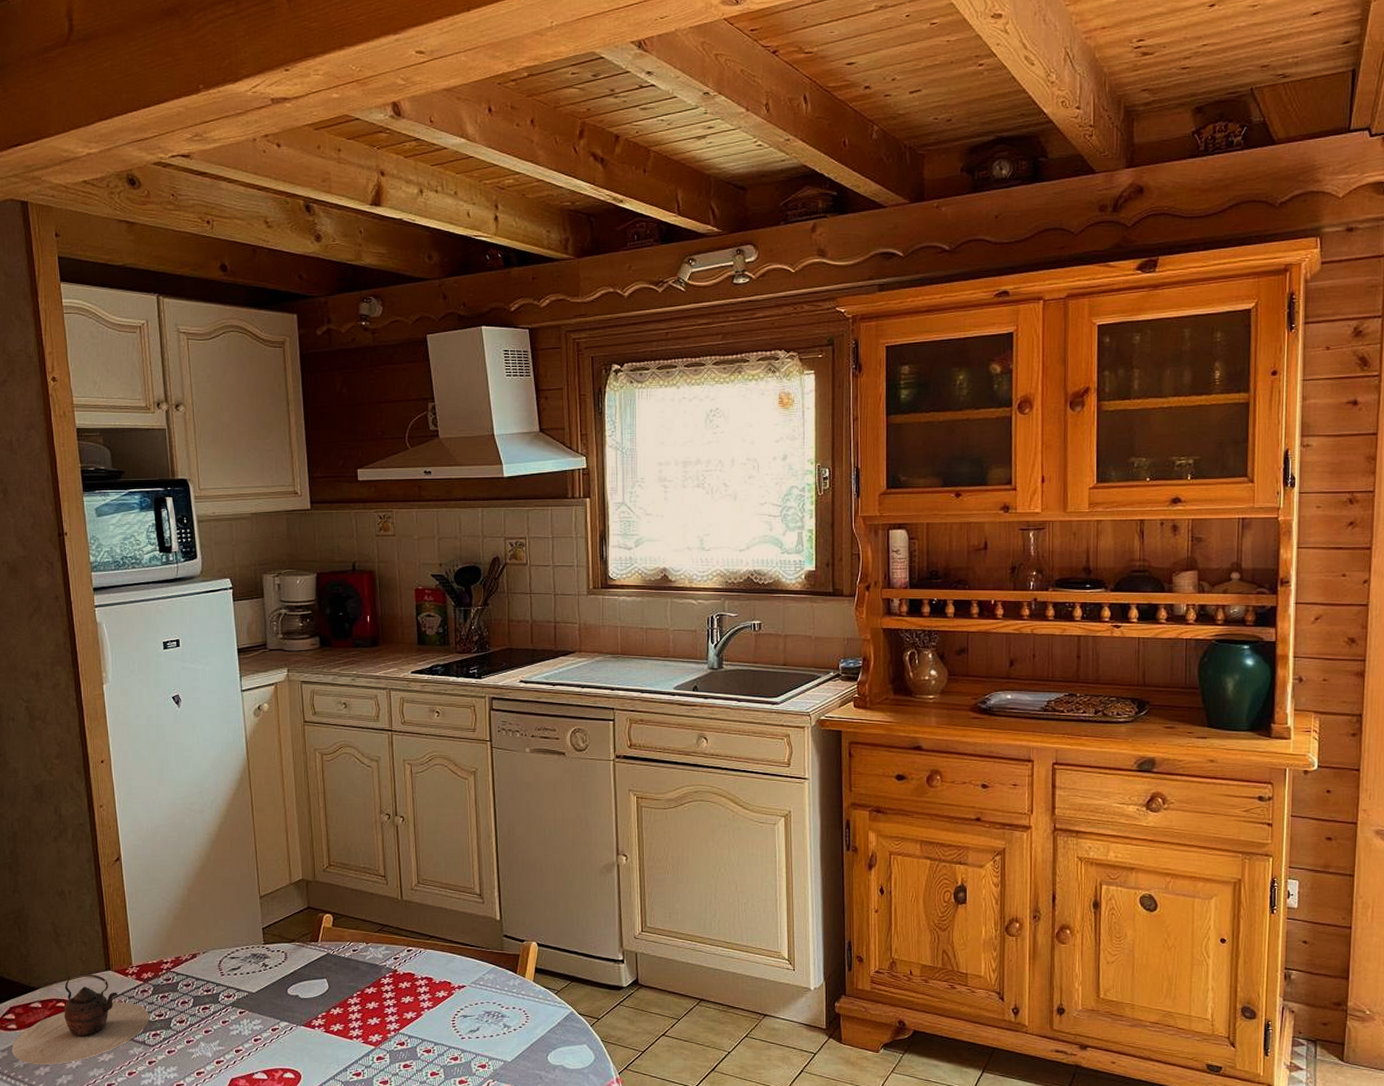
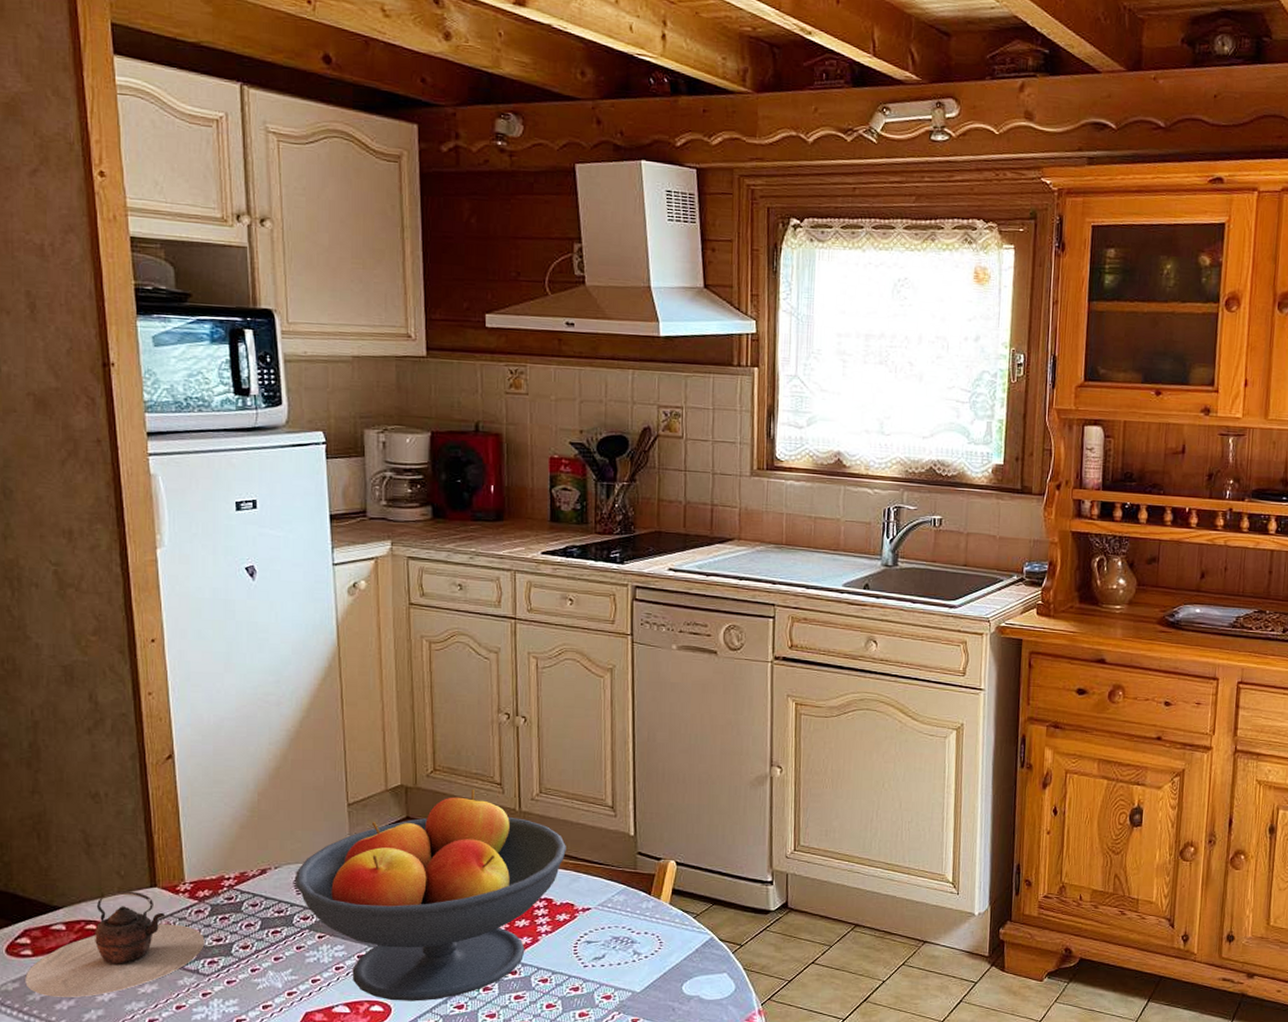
fruit bowl: none [220,881,443,1069] -> present [296,788,567,1001]

